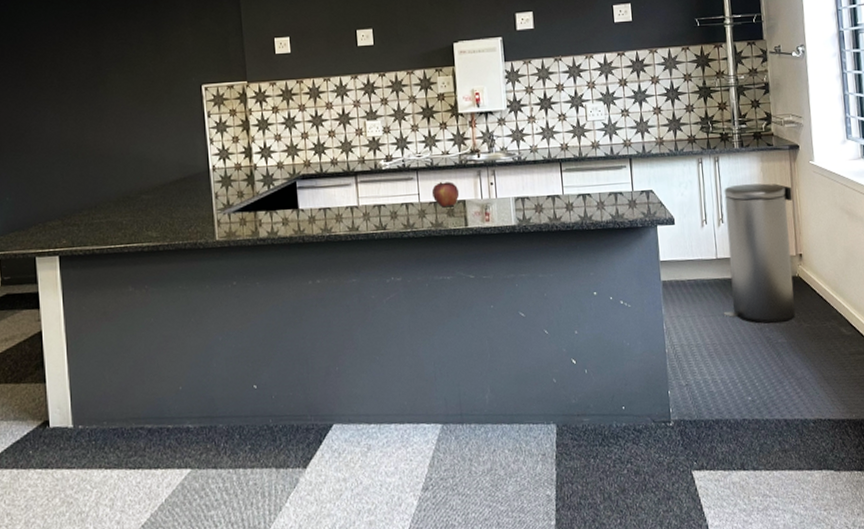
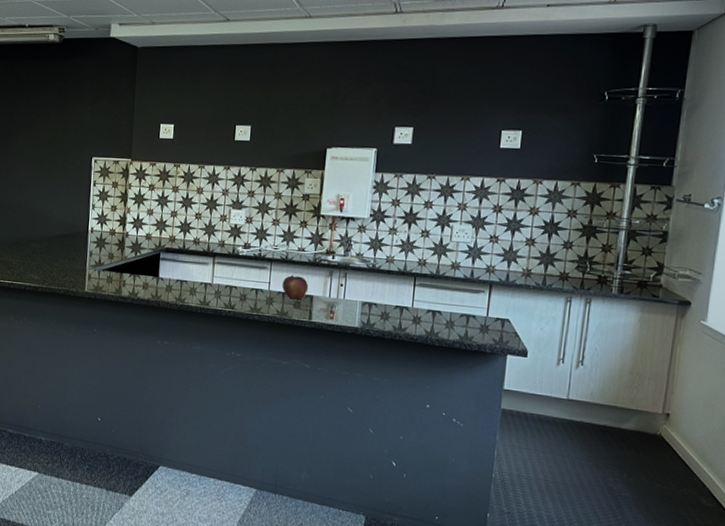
pedal bin: present [723,183,795,324] -> none [563,330,672,477]

